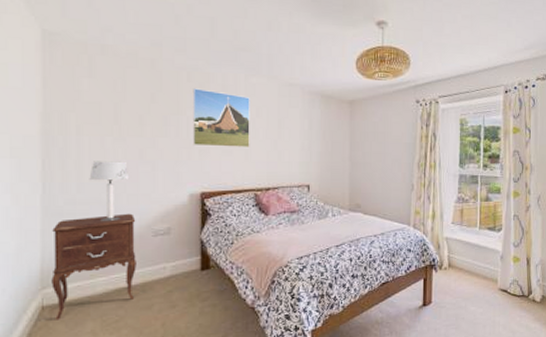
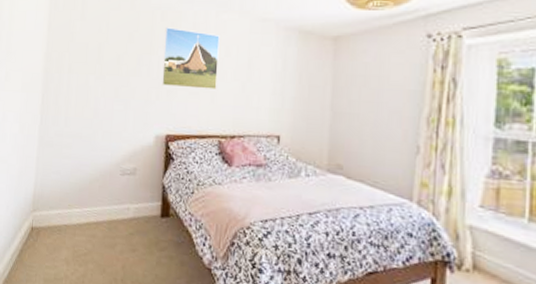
nightstand: present [51,213,136,320] -> none [40,149,108,243]
table lamp: present [89,161,130,222] -> none [74,97,106,156]

